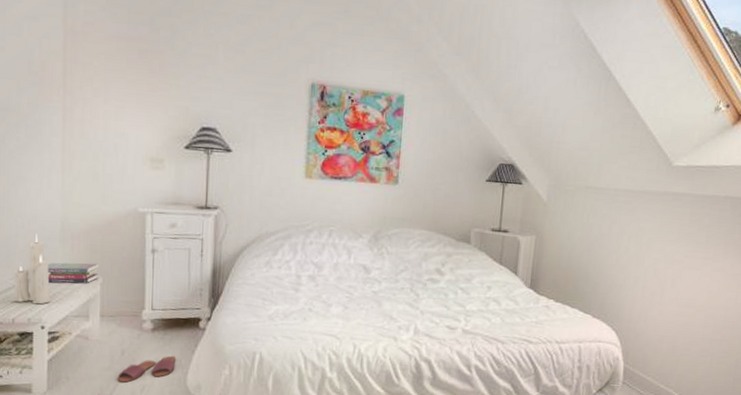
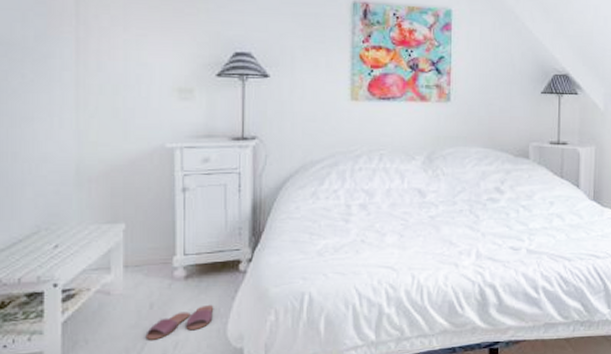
candle: present [12,233,51,305] -> none [17,179,65,259]
books: present [47,262,99,284] -> none [60,208,121,235]

